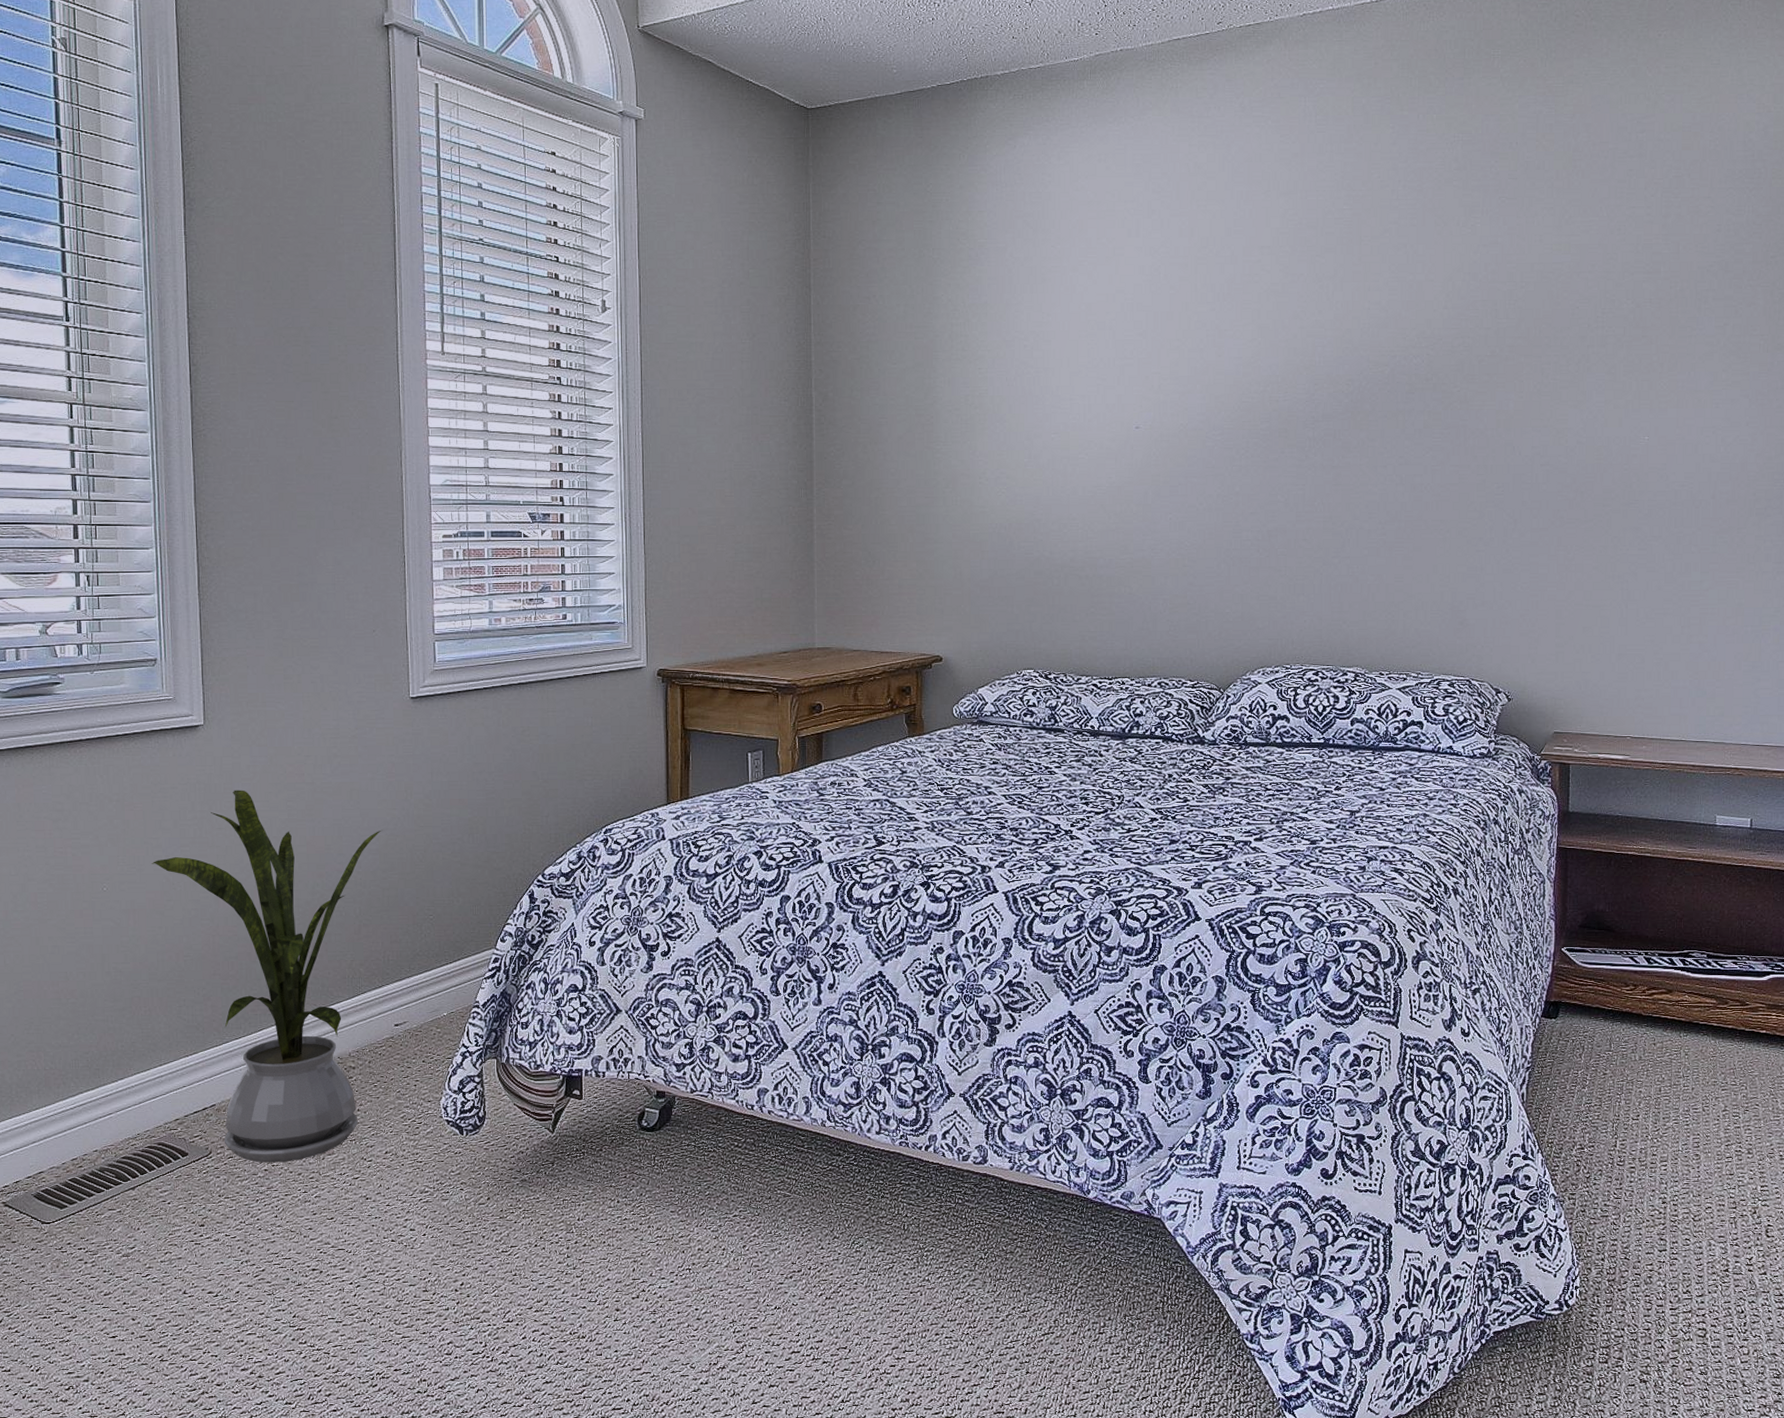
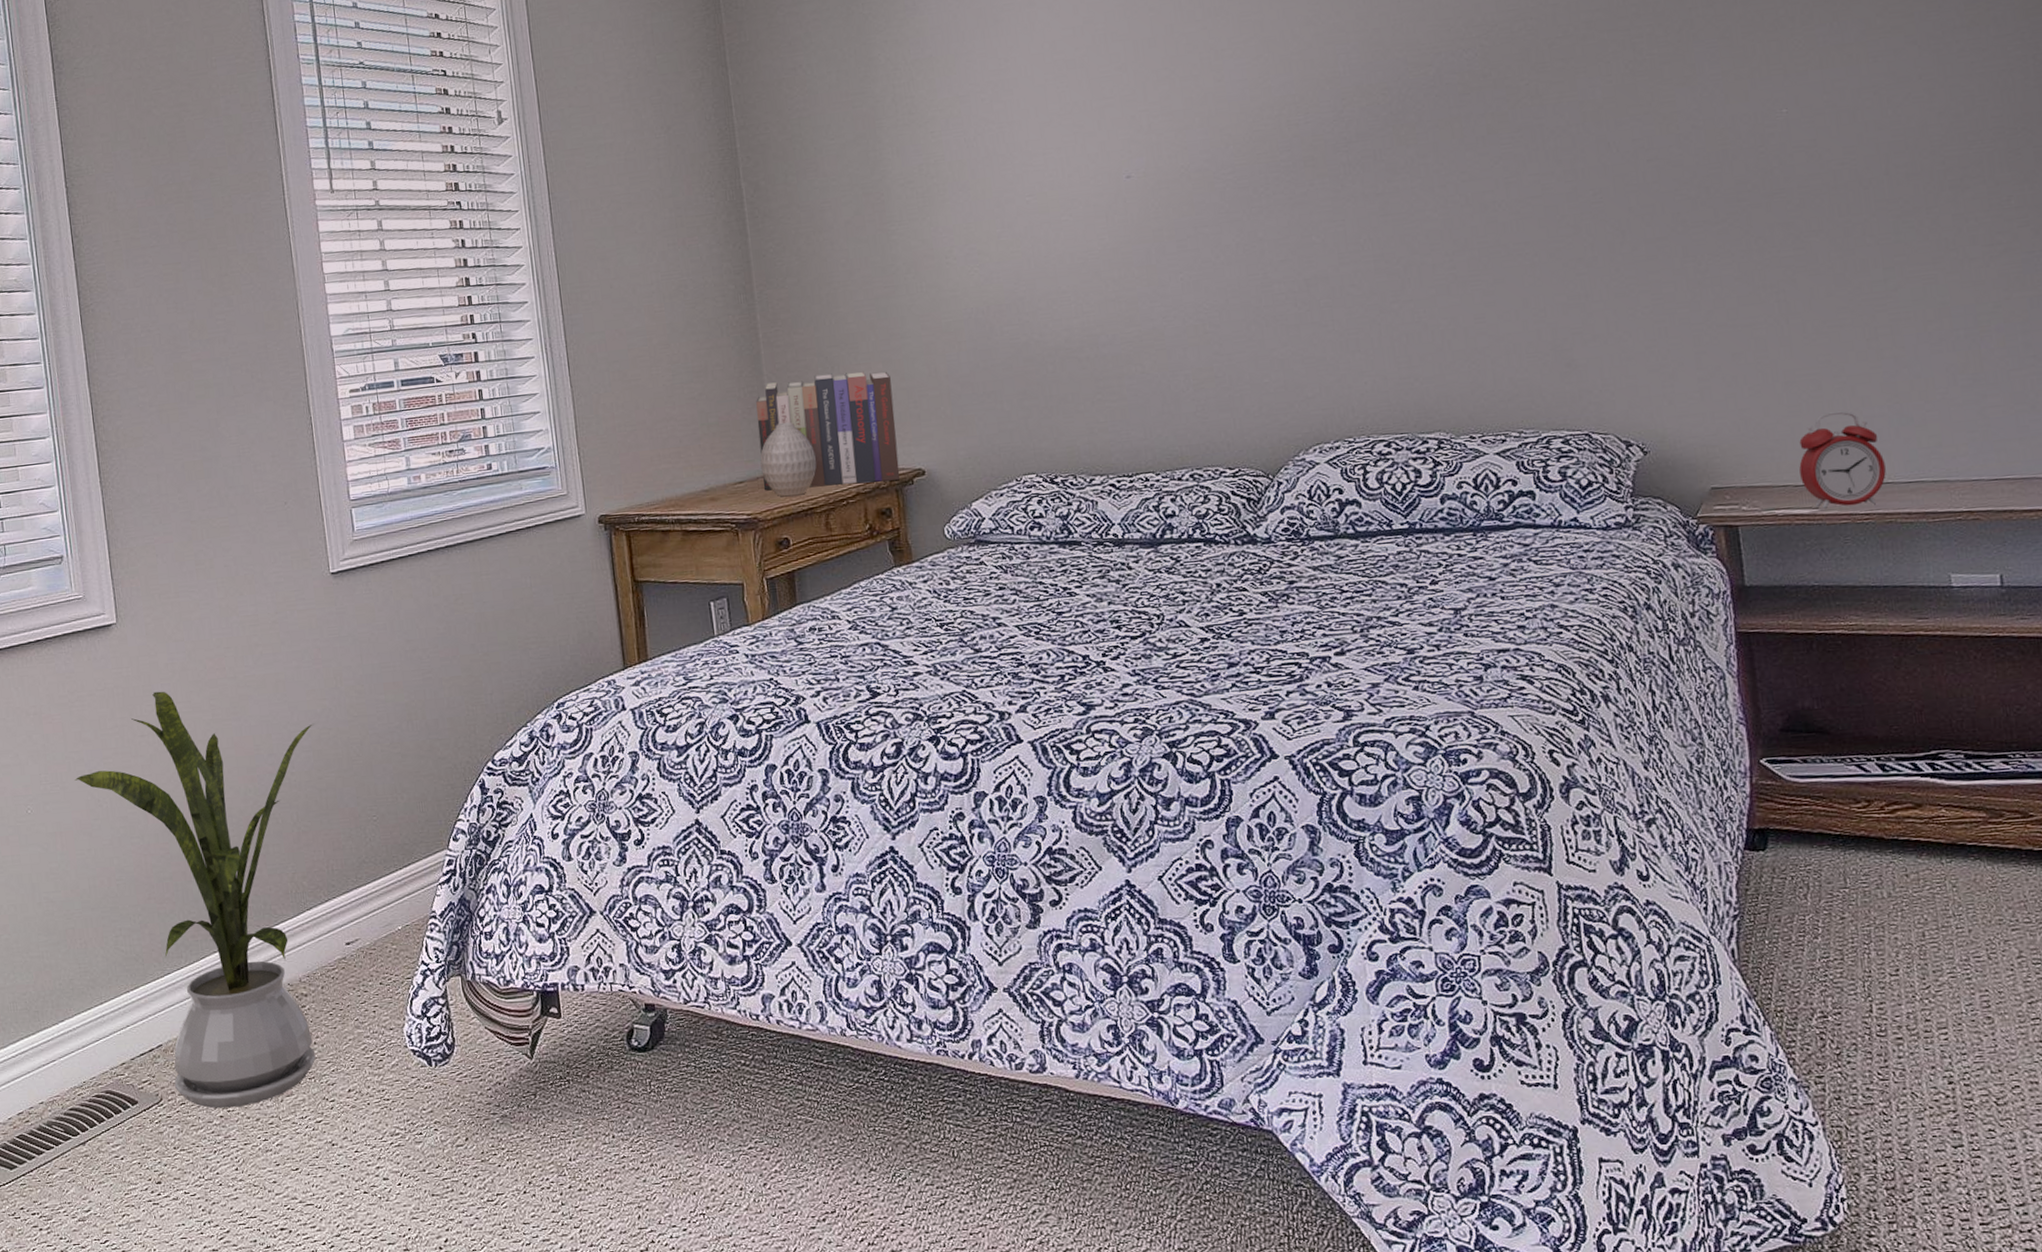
books: none [804,566,922,663] -> present [756,371,900,491]
vase: none [804,604,852,669] -> present [760,422,817,497]
alarm clock: none [1620,681,1681,756] -> present [1799,411,1886,509]

